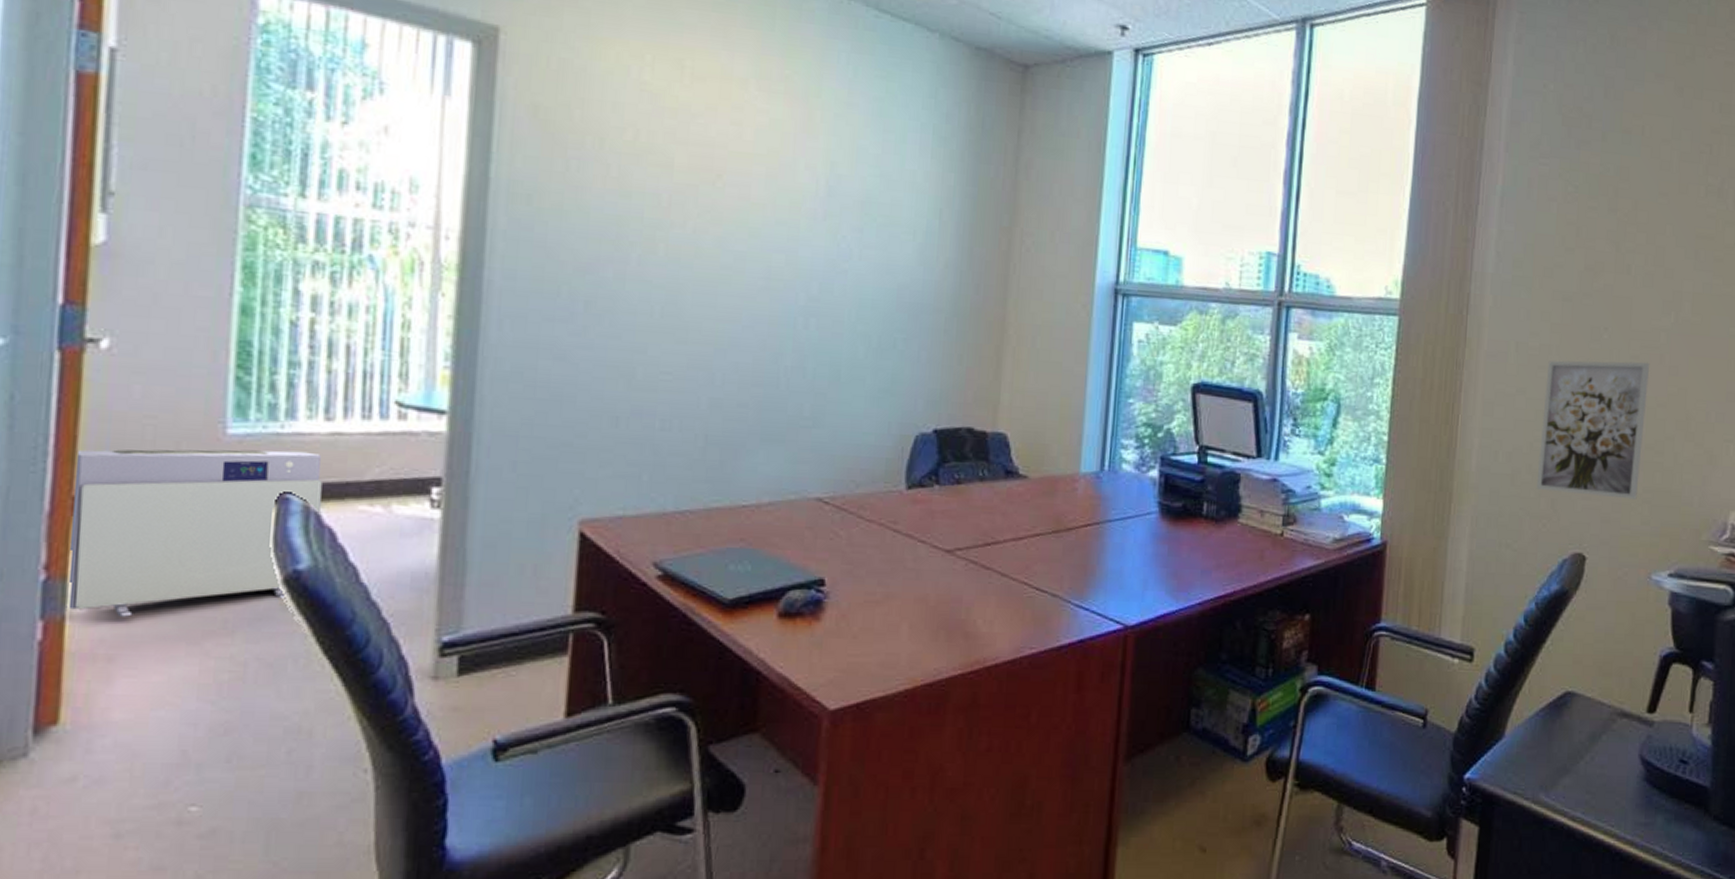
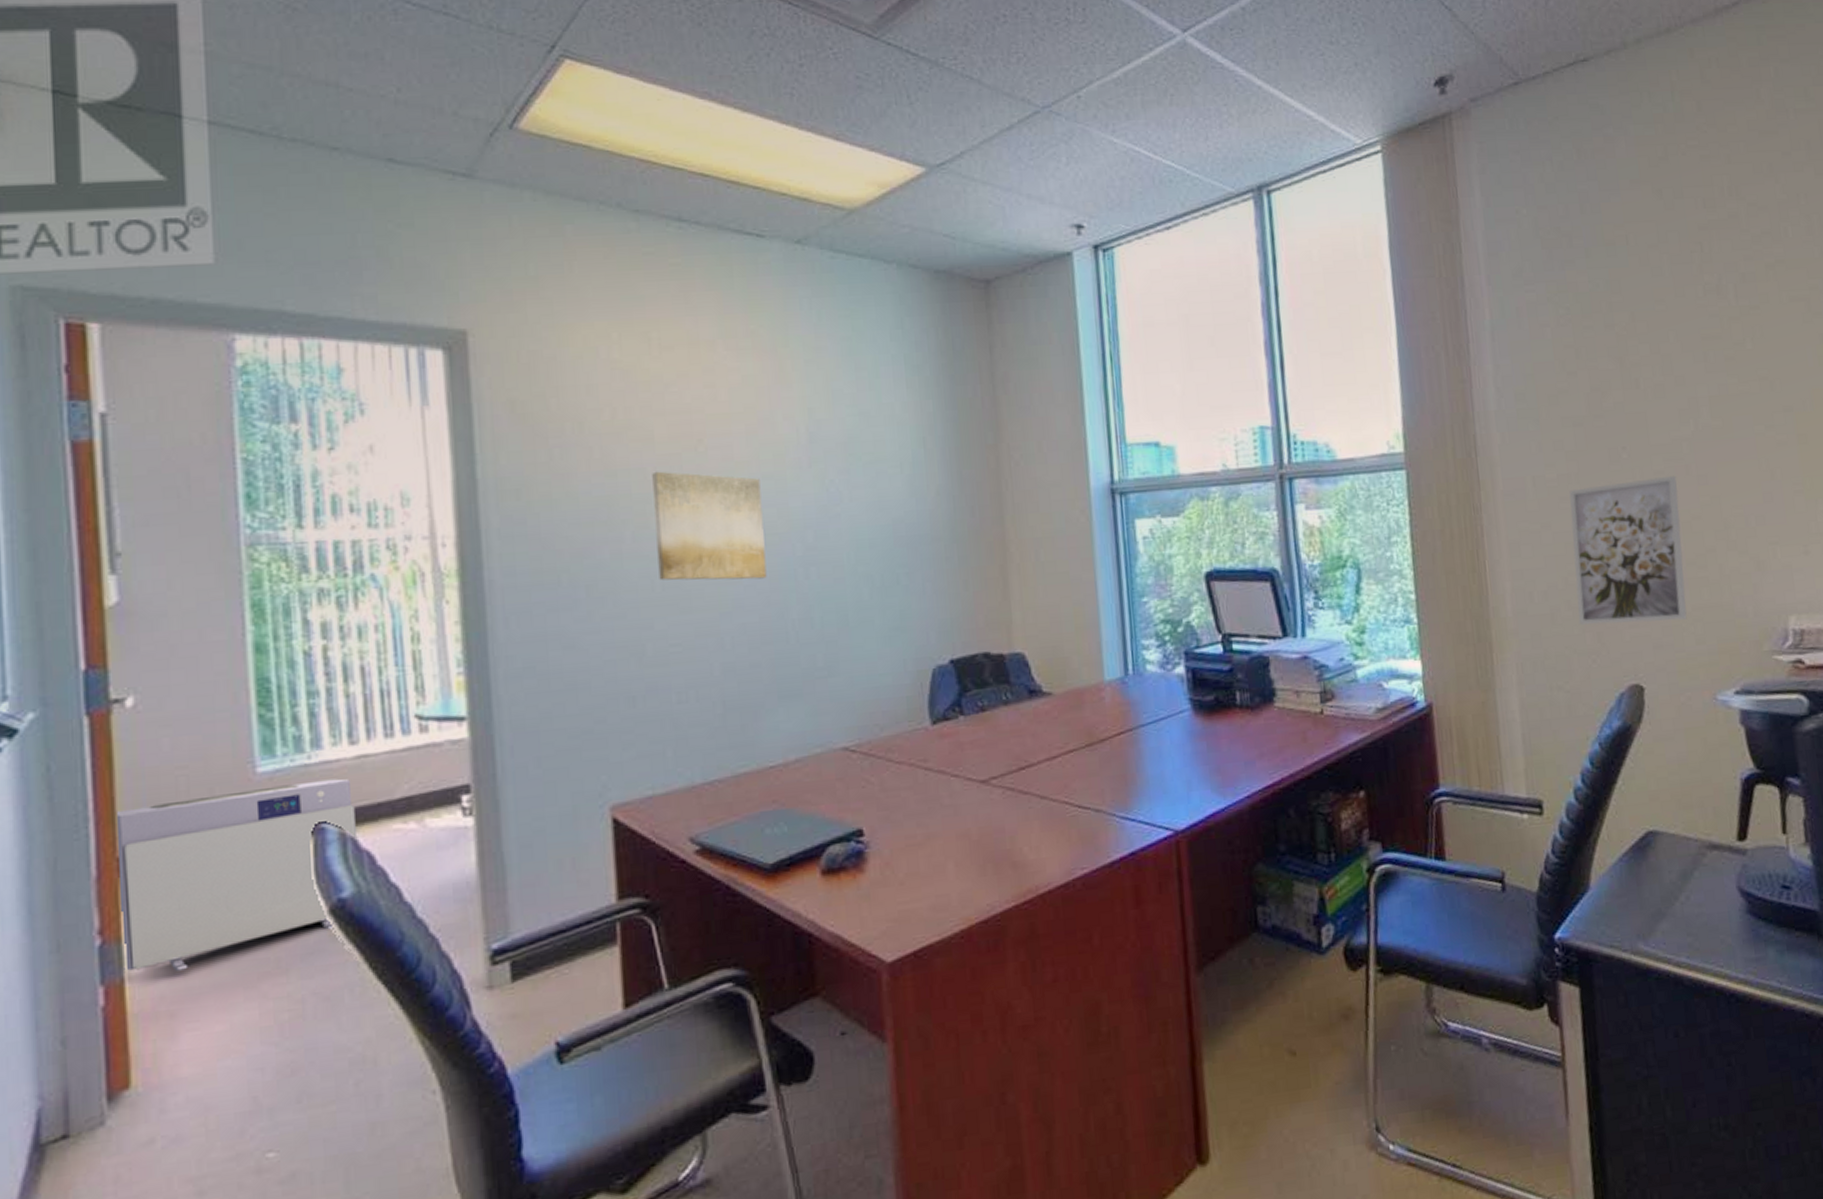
wall art: none [659,199,773,322] -> present [652,471,767,581]

